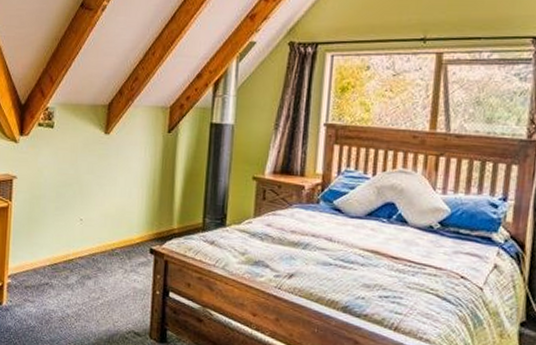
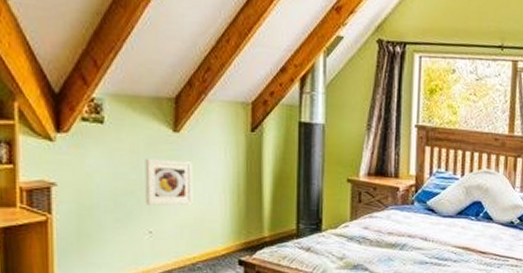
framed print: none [79,156,118,198] -> present [145,158,193,206]

